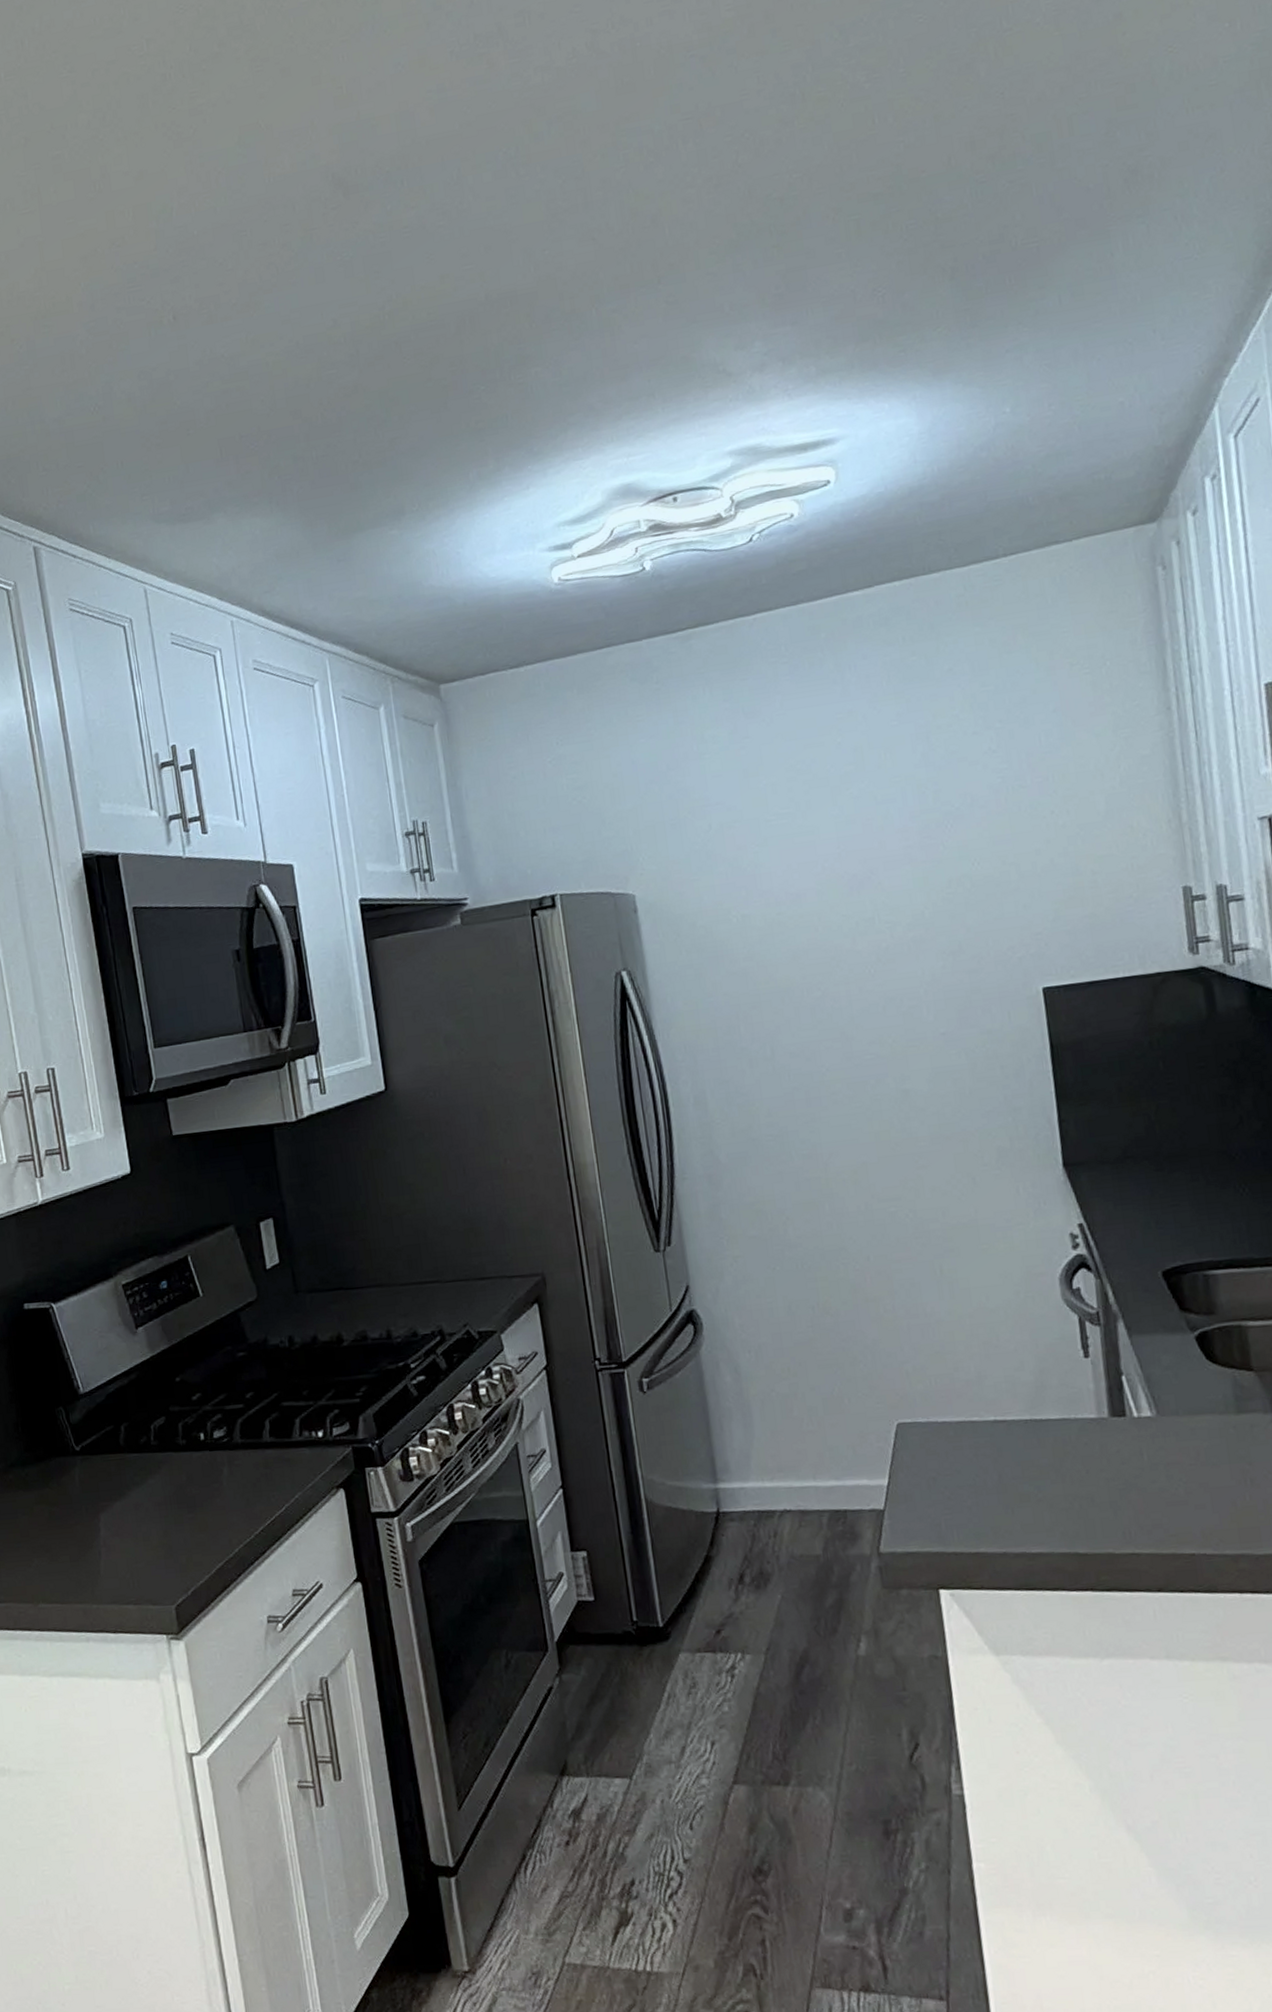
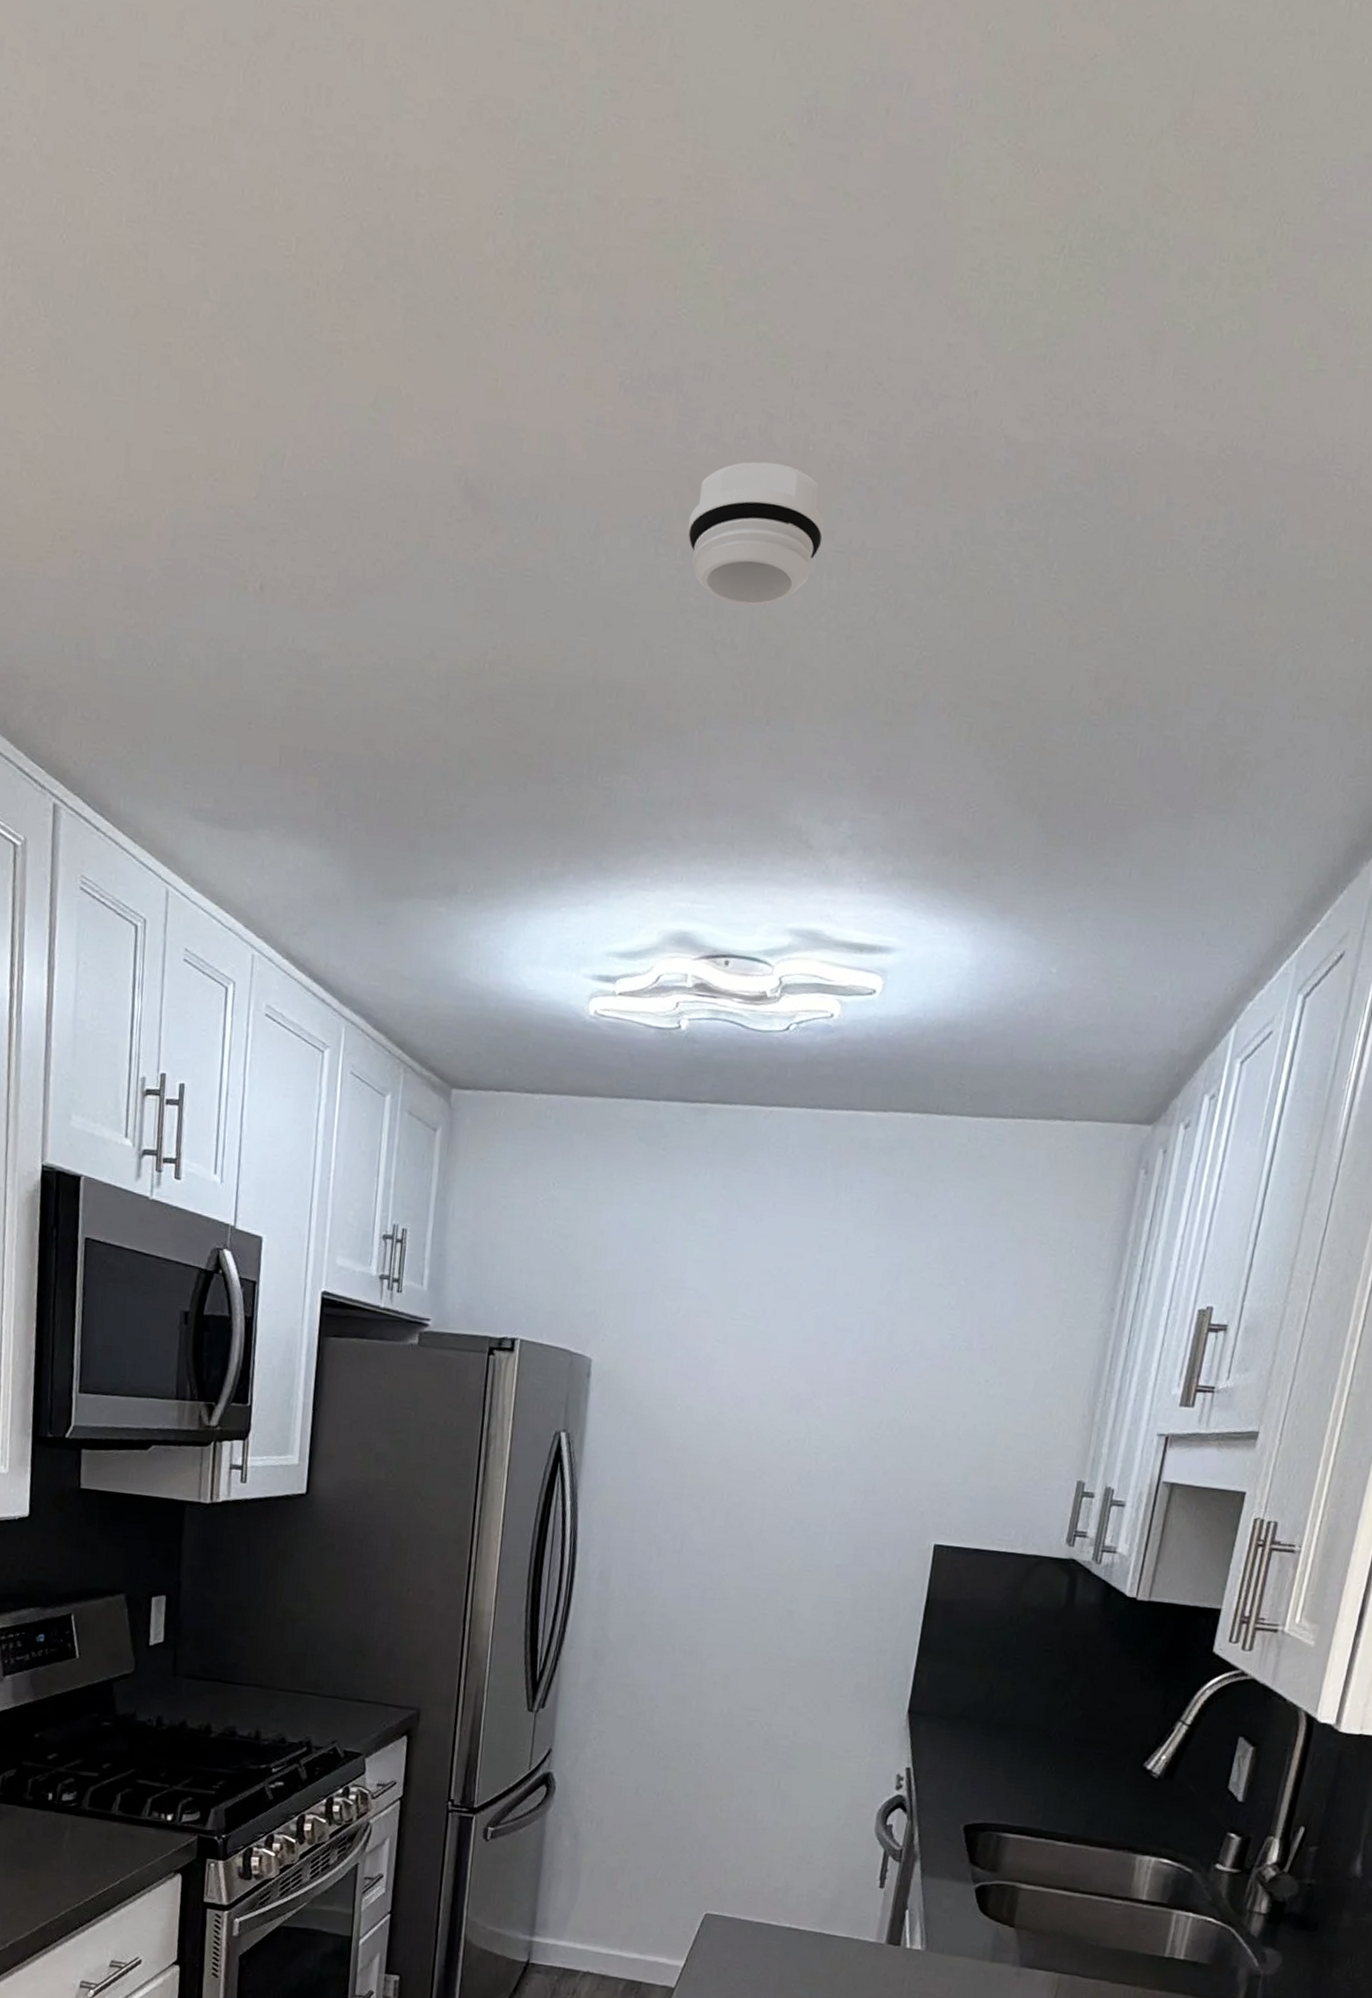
smoke detector: none [540,64,671,195] -> present [687,461,825,606]

